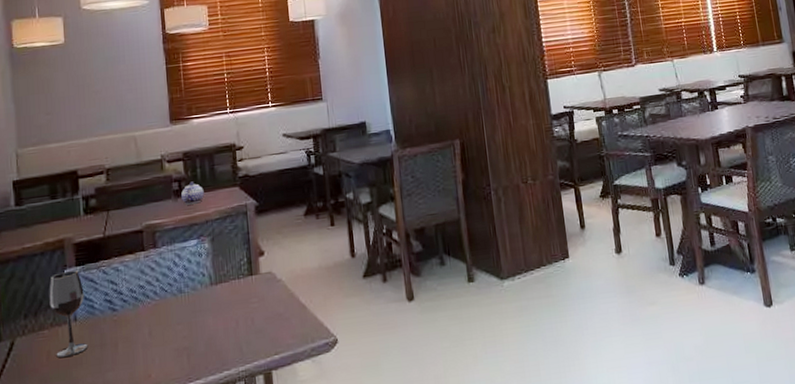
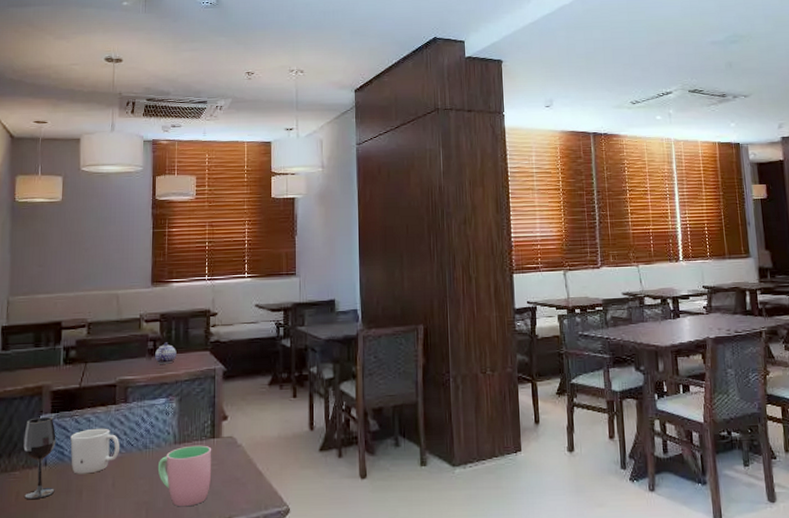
mug: none [99,276,153,327] -> present [70,428,120,474]
cup: none [195,283,253,349] -> present [157,445,212,507]

